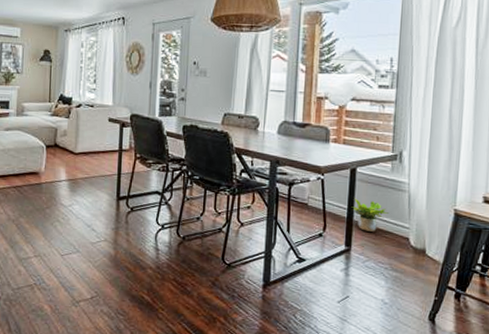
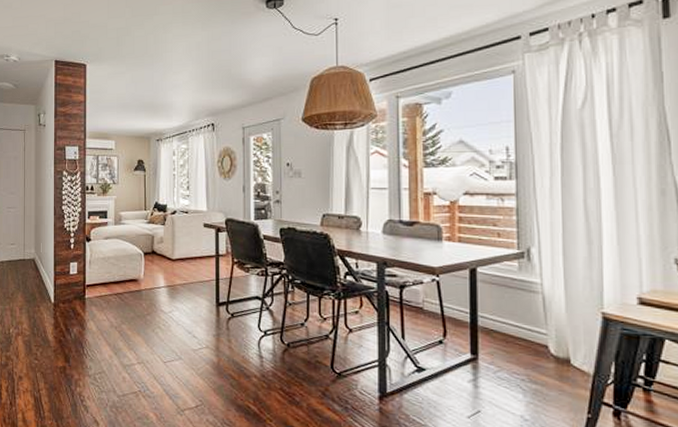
potted plant: present [352,198,390,232] -> none [476,301,521,338]

